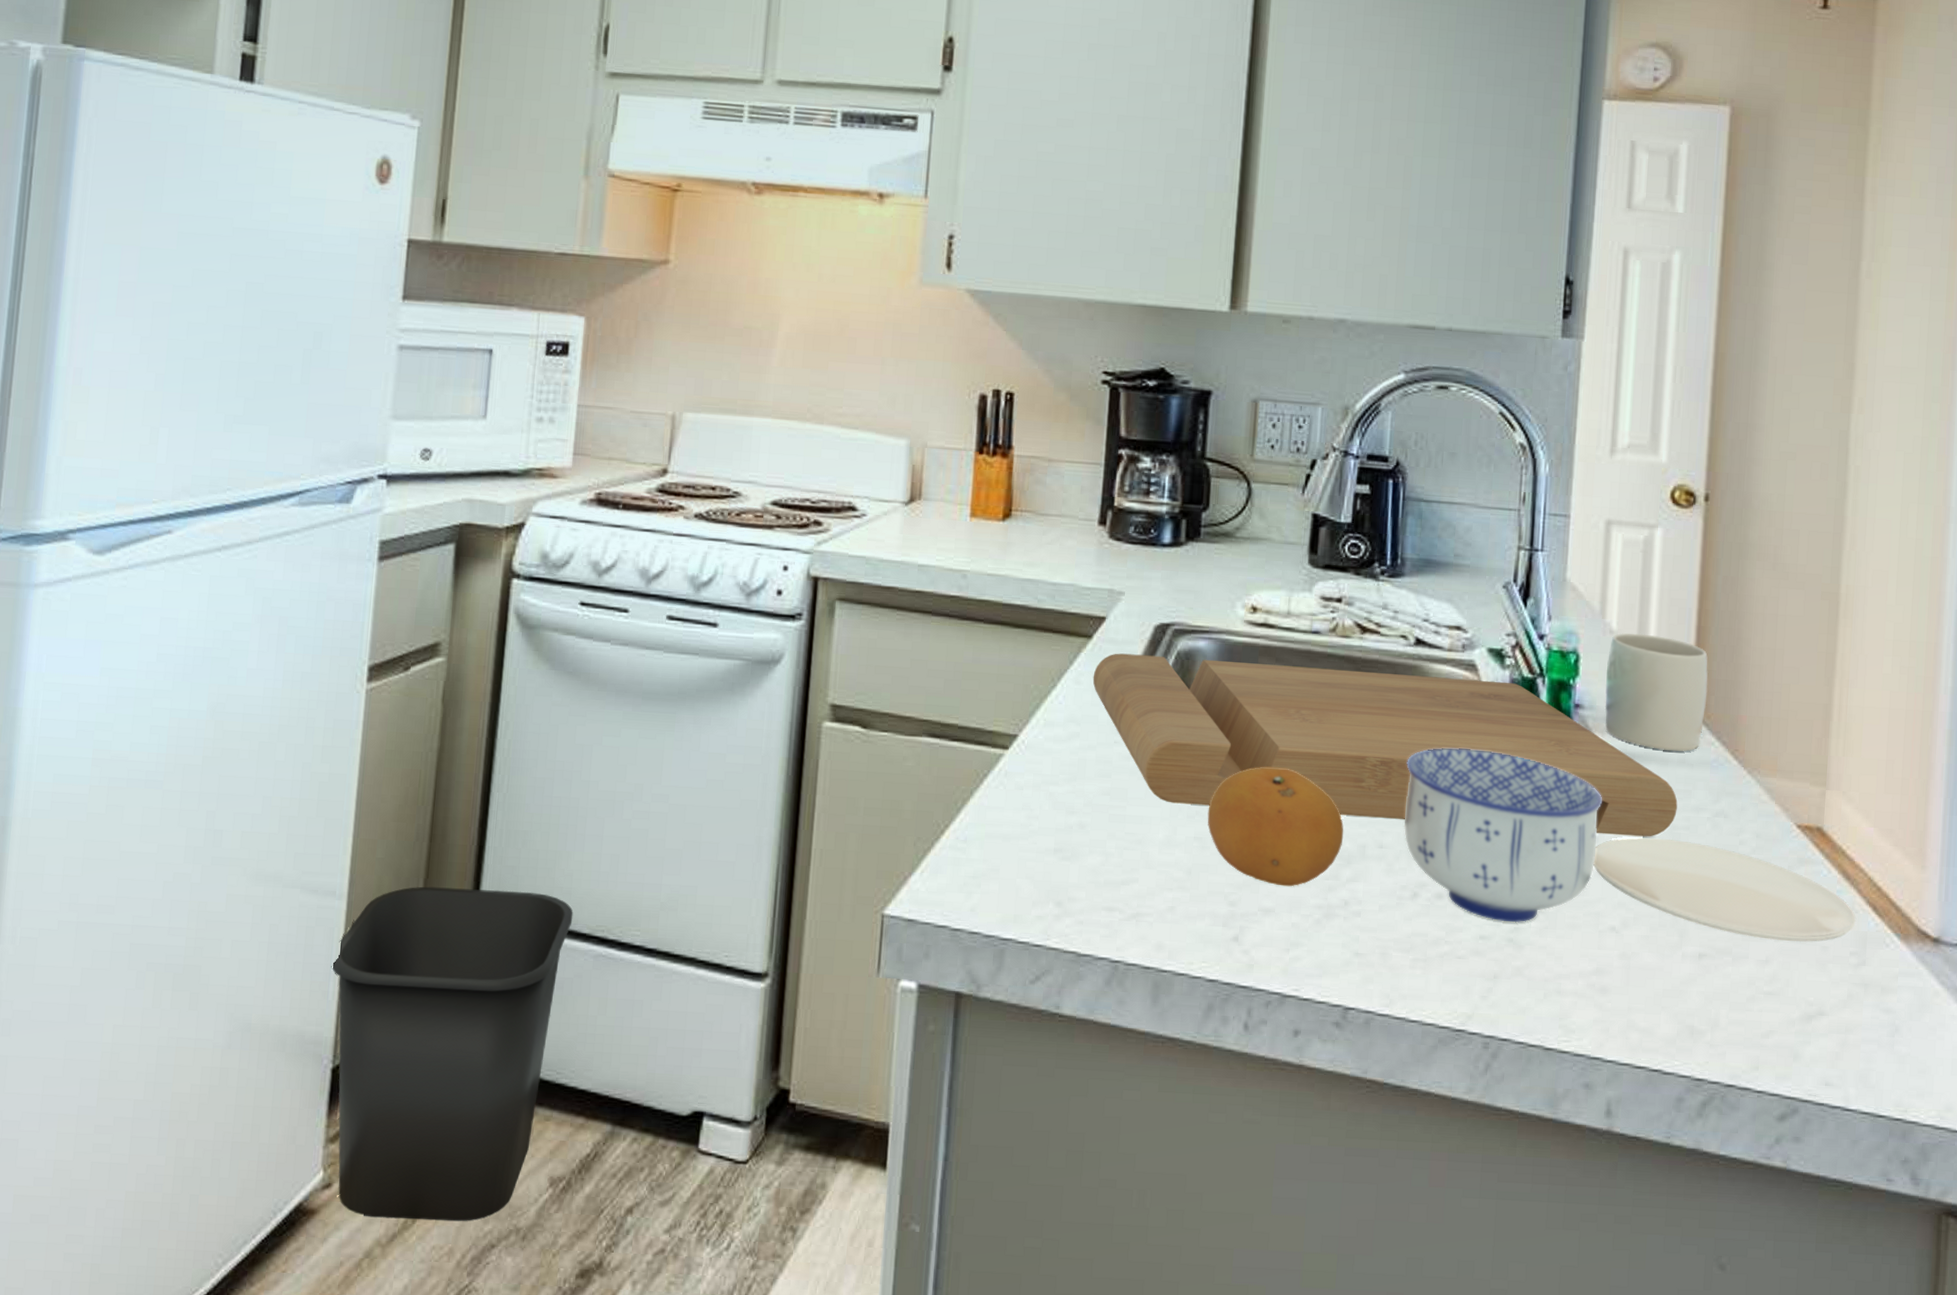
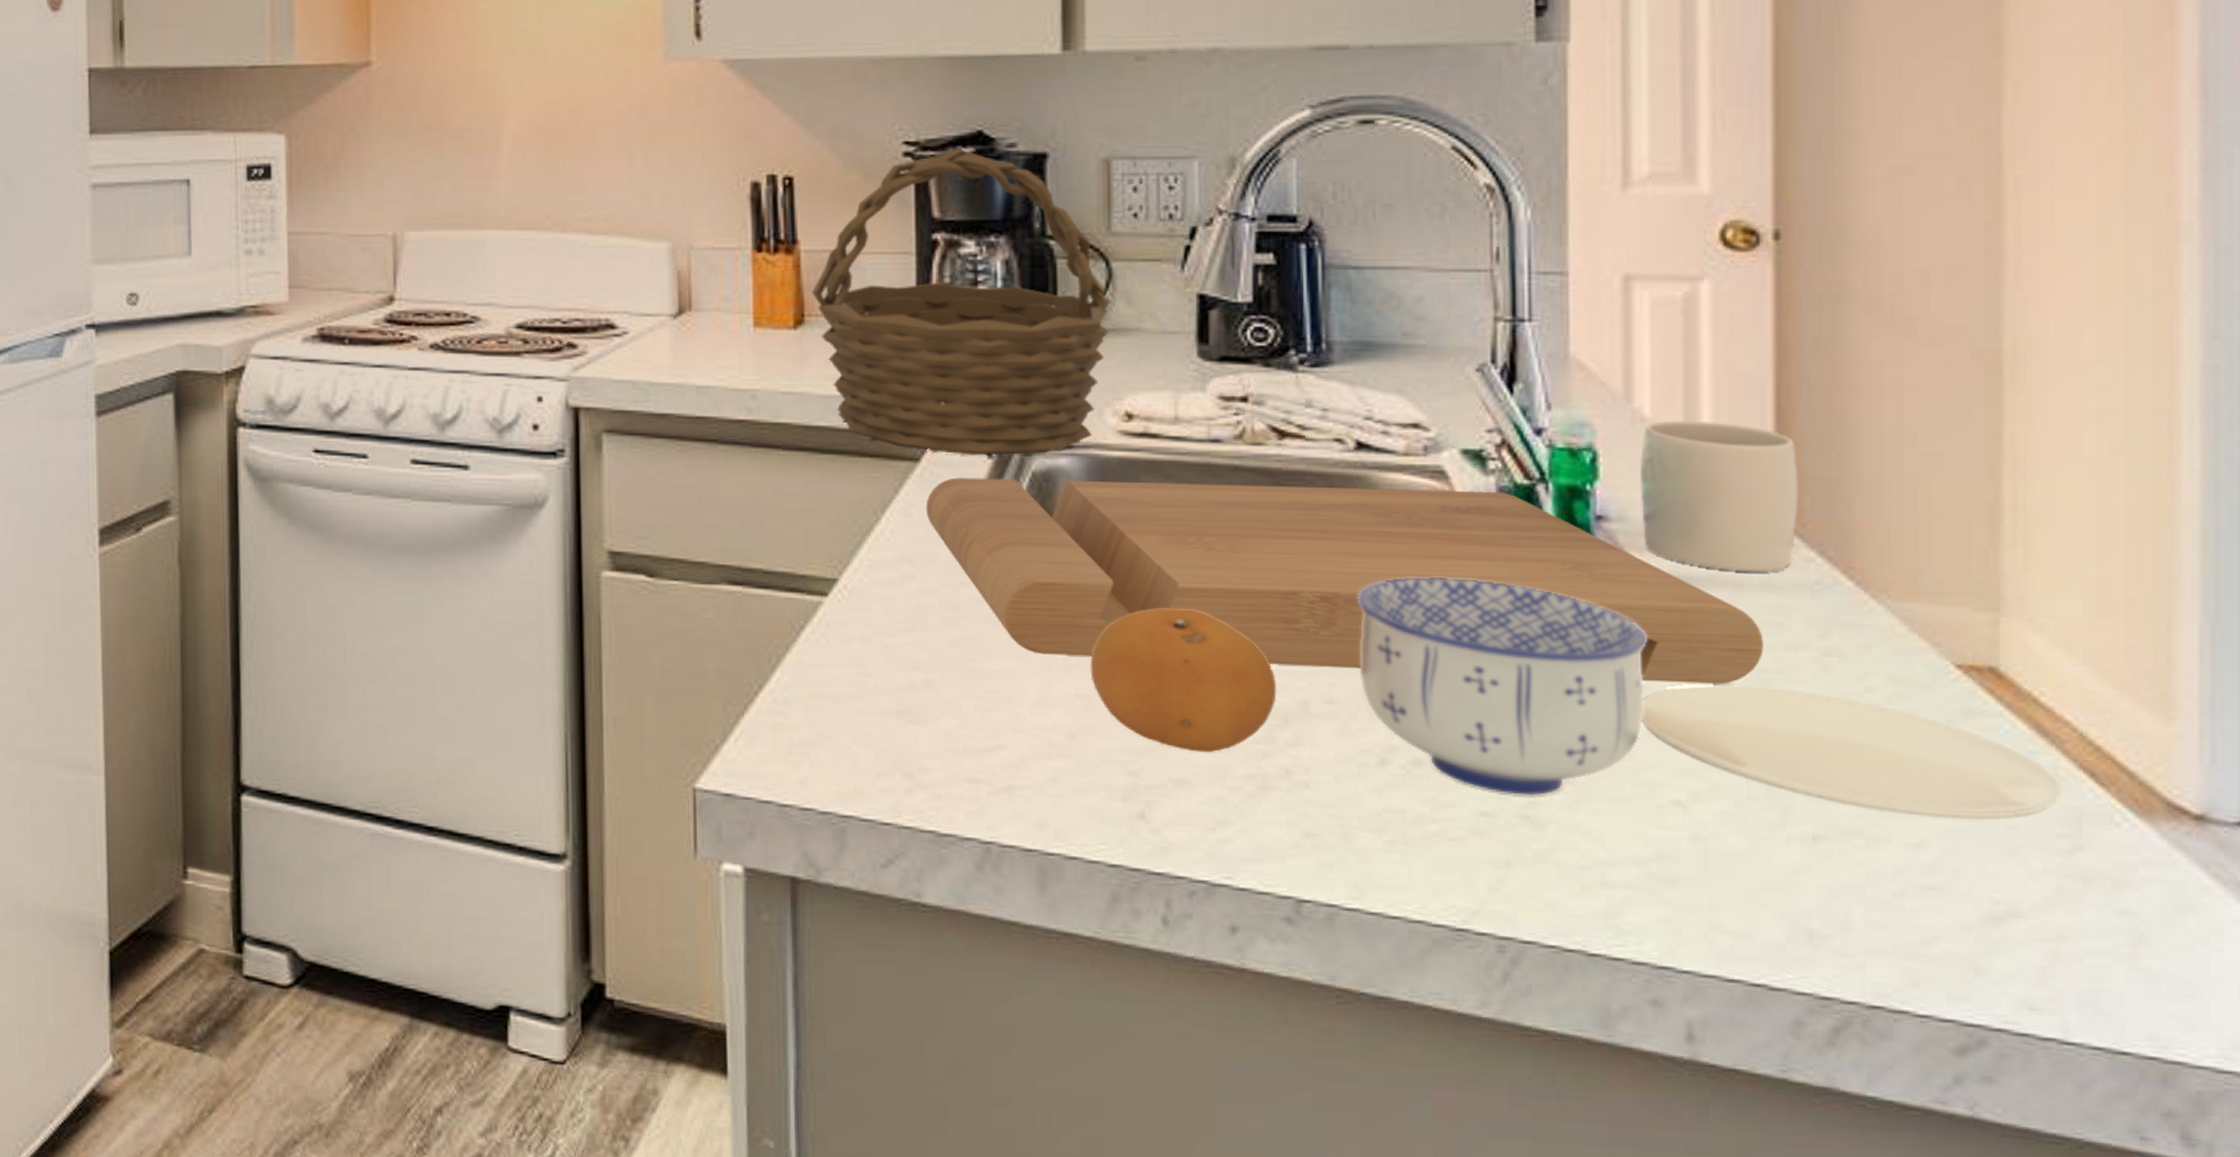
waste bin: present [331,886,573,1221] -> none [96,760,343,1114]
basket: none [1020,380,1248,638] -> present [812,147,1111,457]

